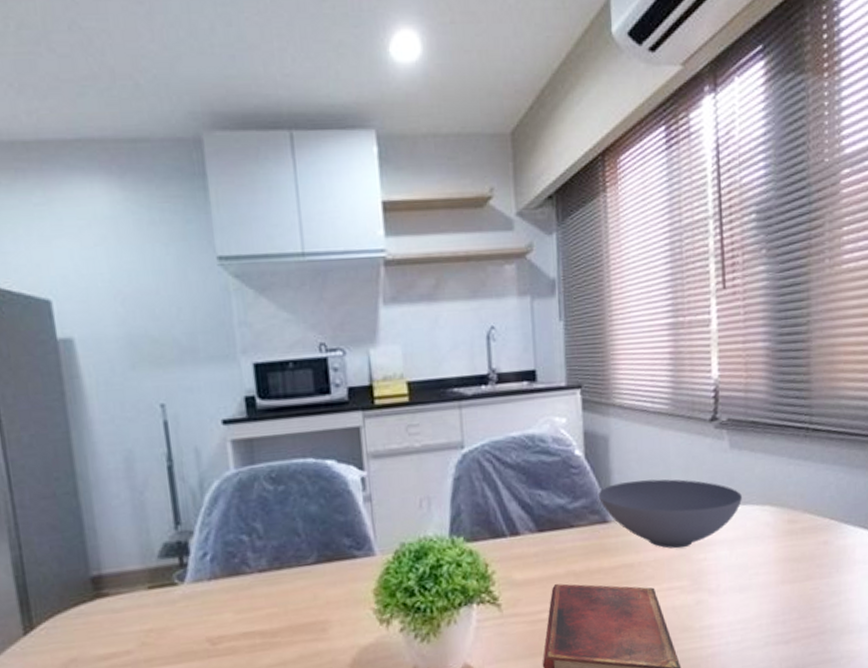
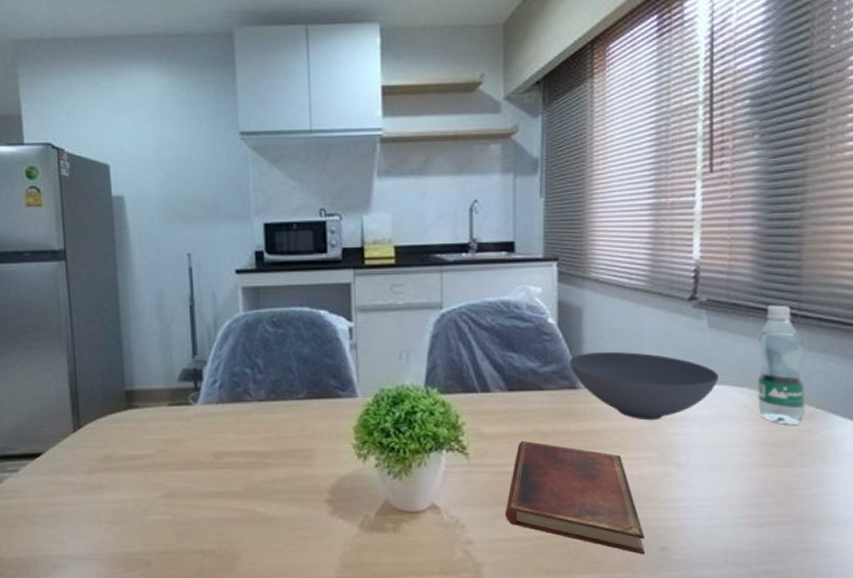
bottle: none [775,420,820,539] -> present [757,305,805,425]

